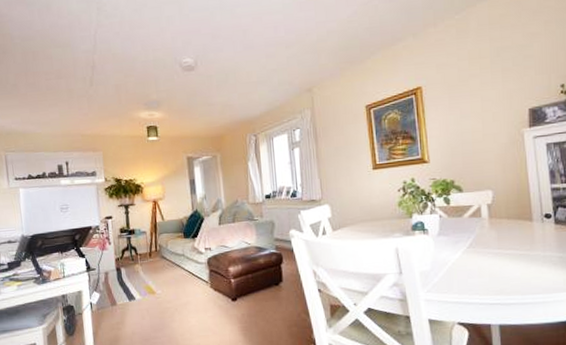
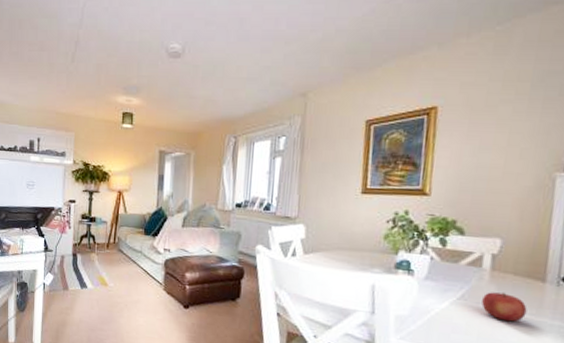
fruit: none [487,235,523,260] -> present [482,292,527,322]

